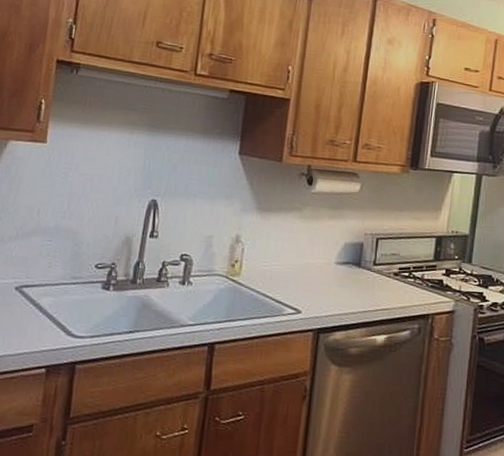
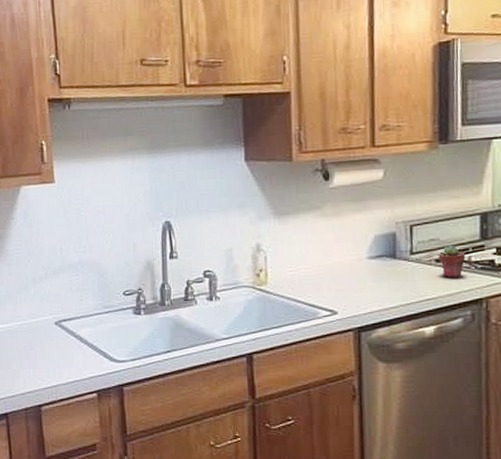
potted succulent: none [397,261,420,293] -> present [439,245,466,278]

